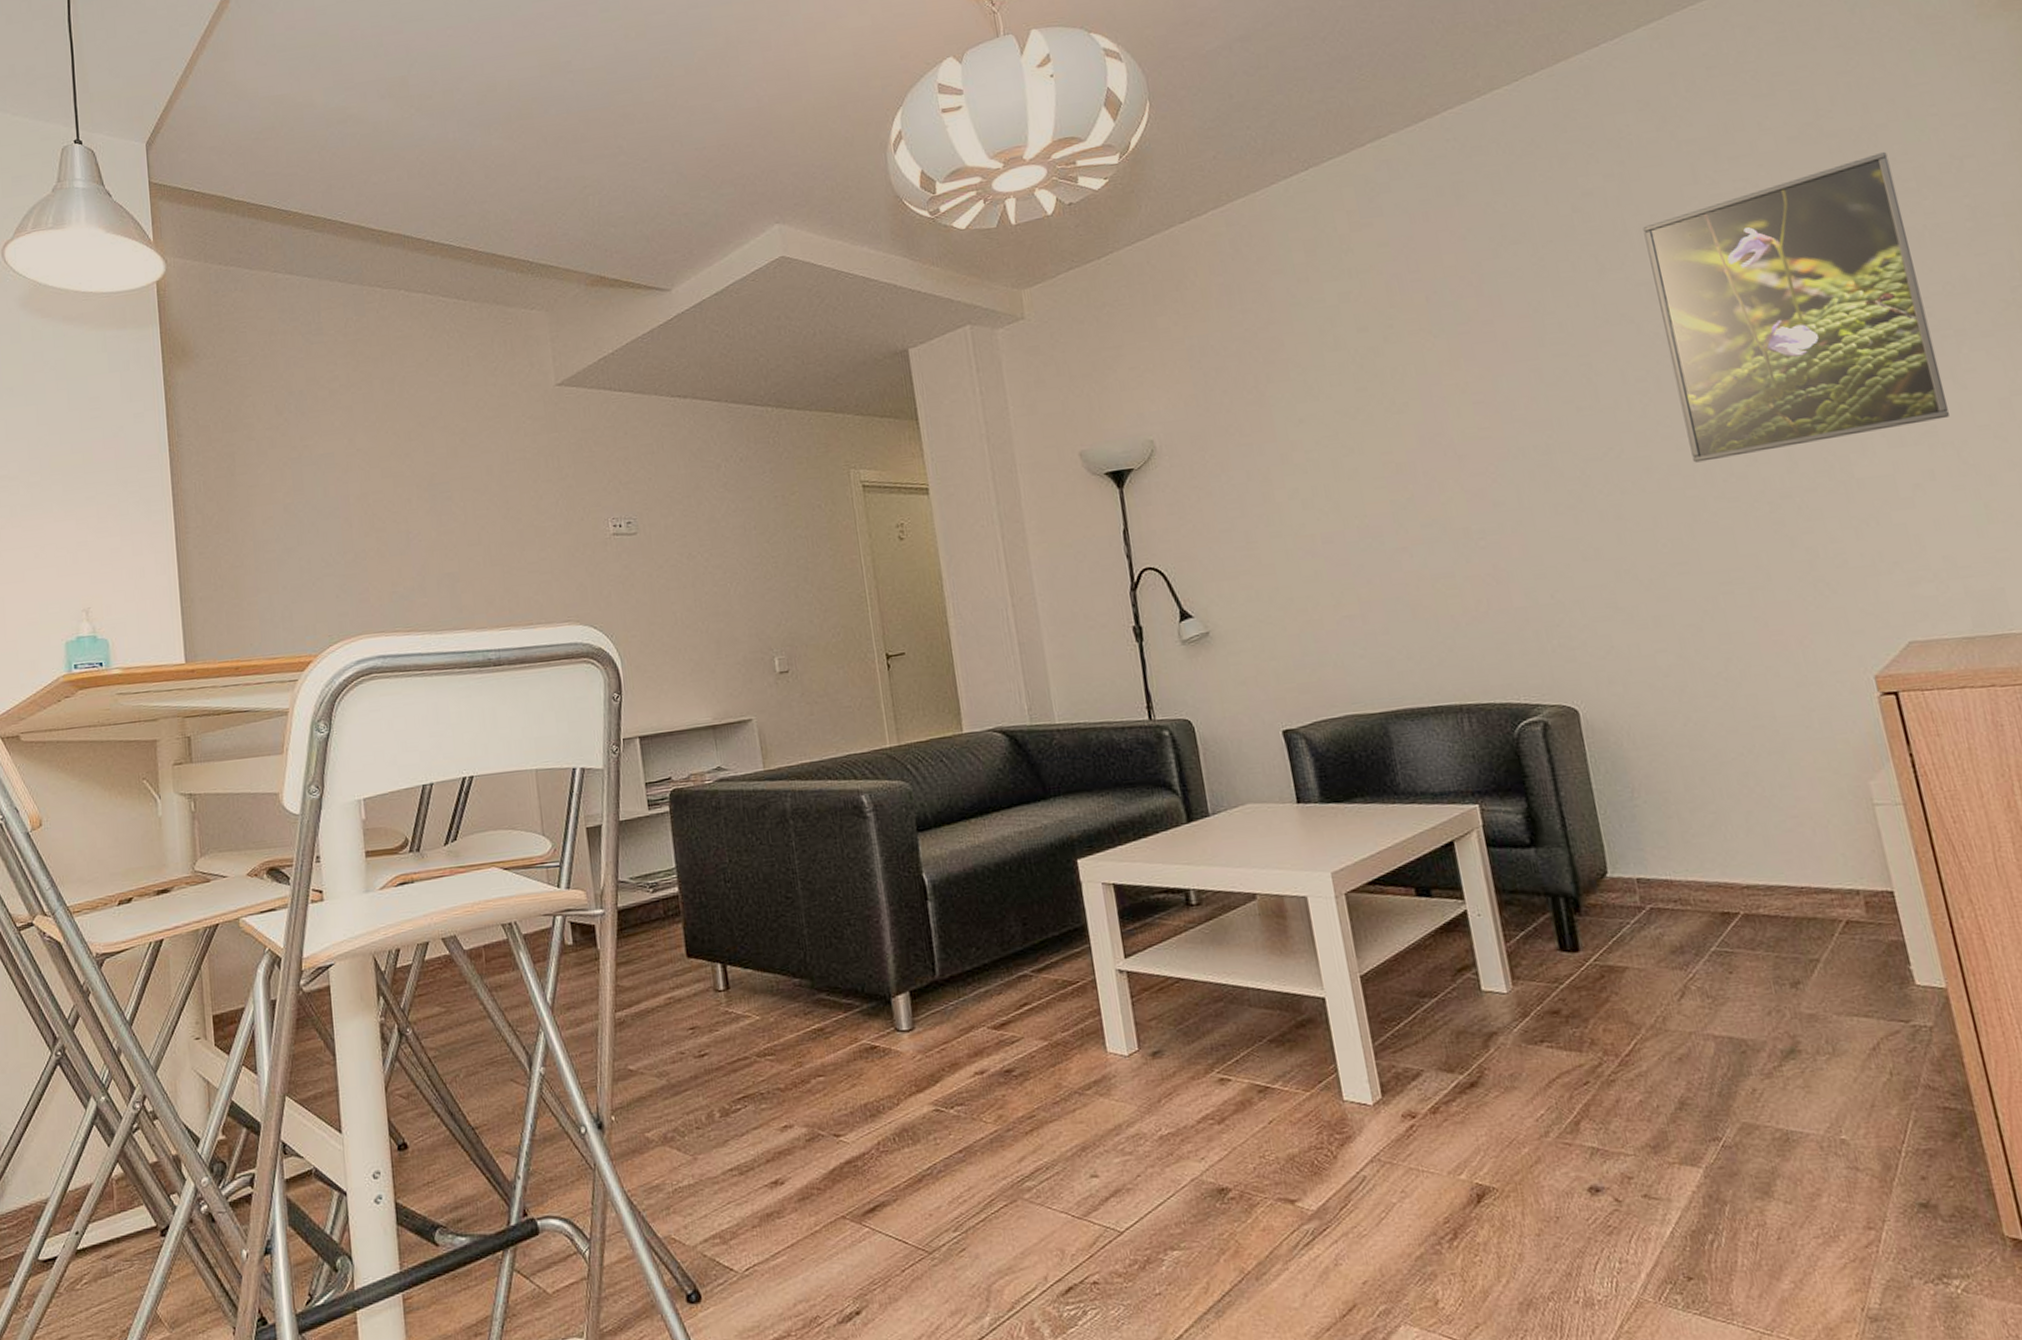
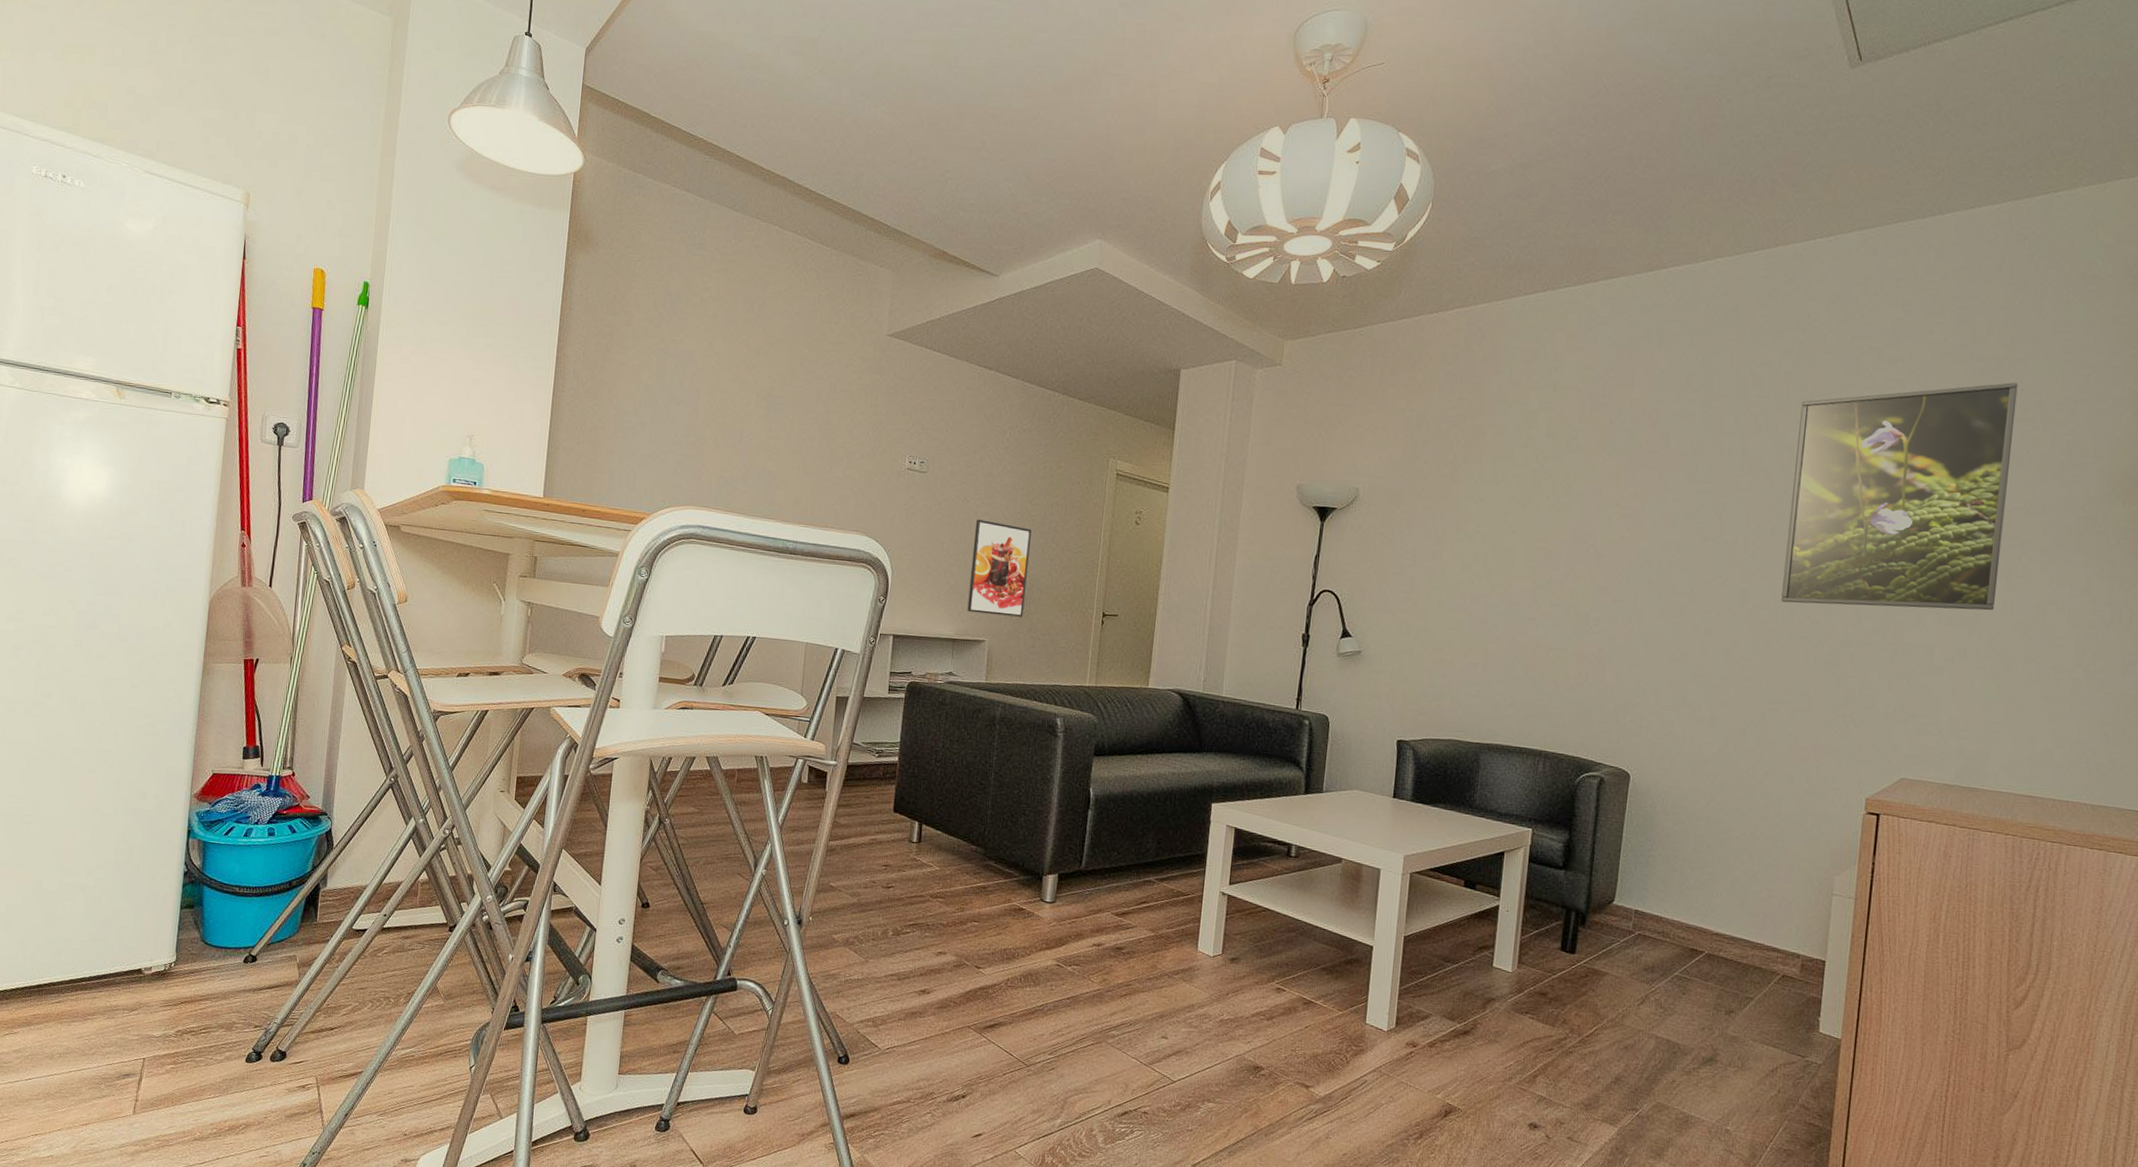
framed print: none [708,573,791,689] -> present [967,519,1032,617]

